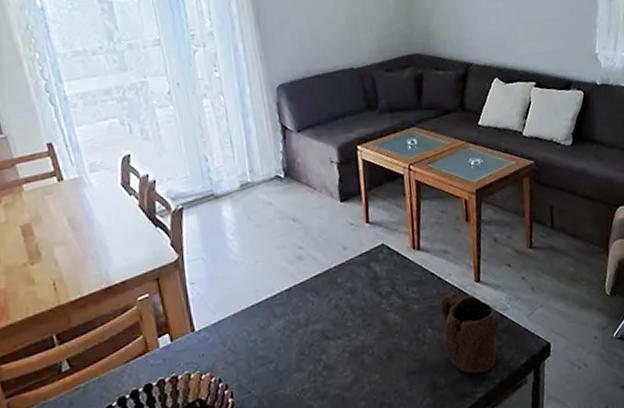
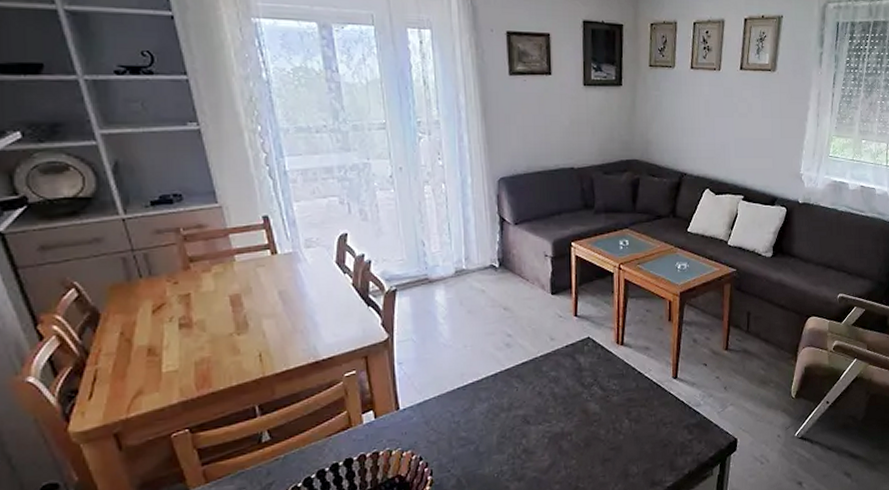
mug: present [440,290,500,374] -> none [639,385,692,464]

